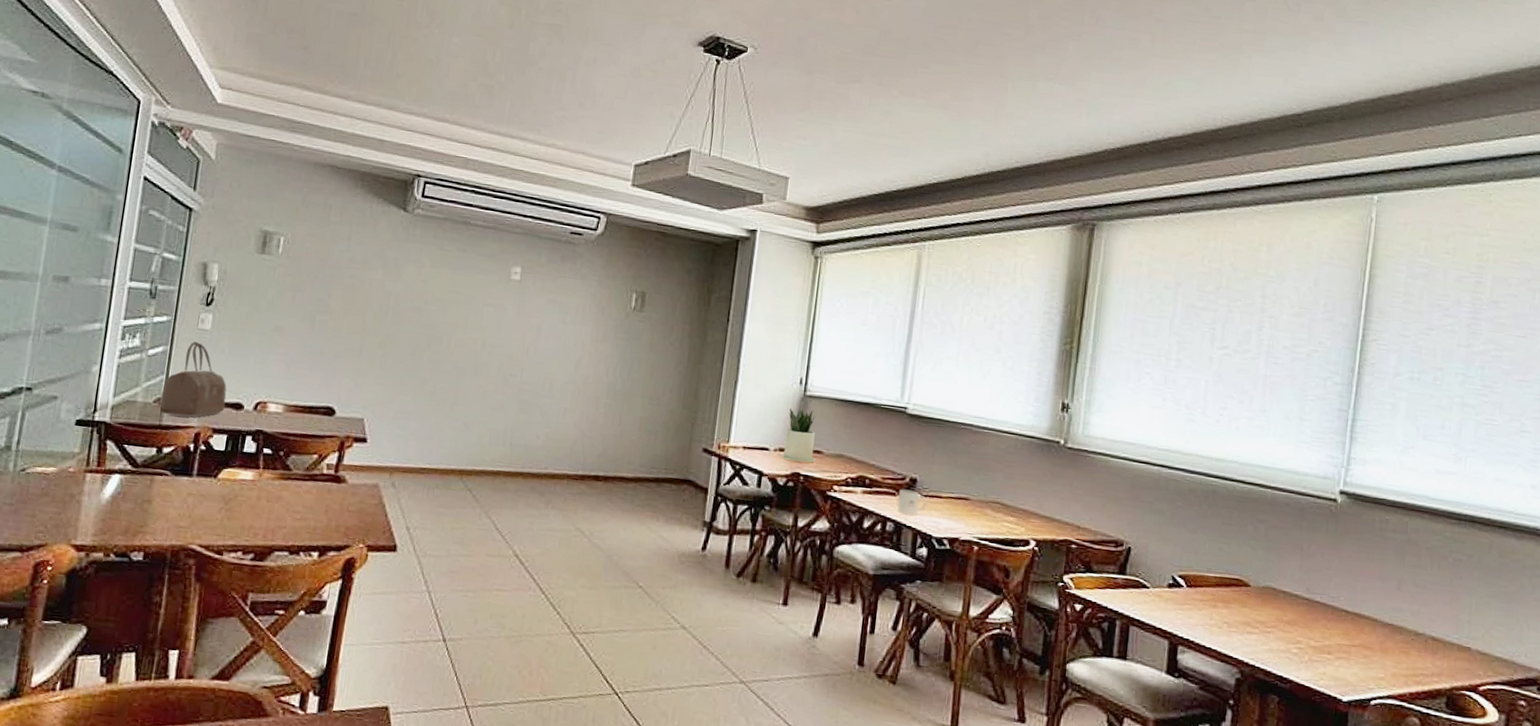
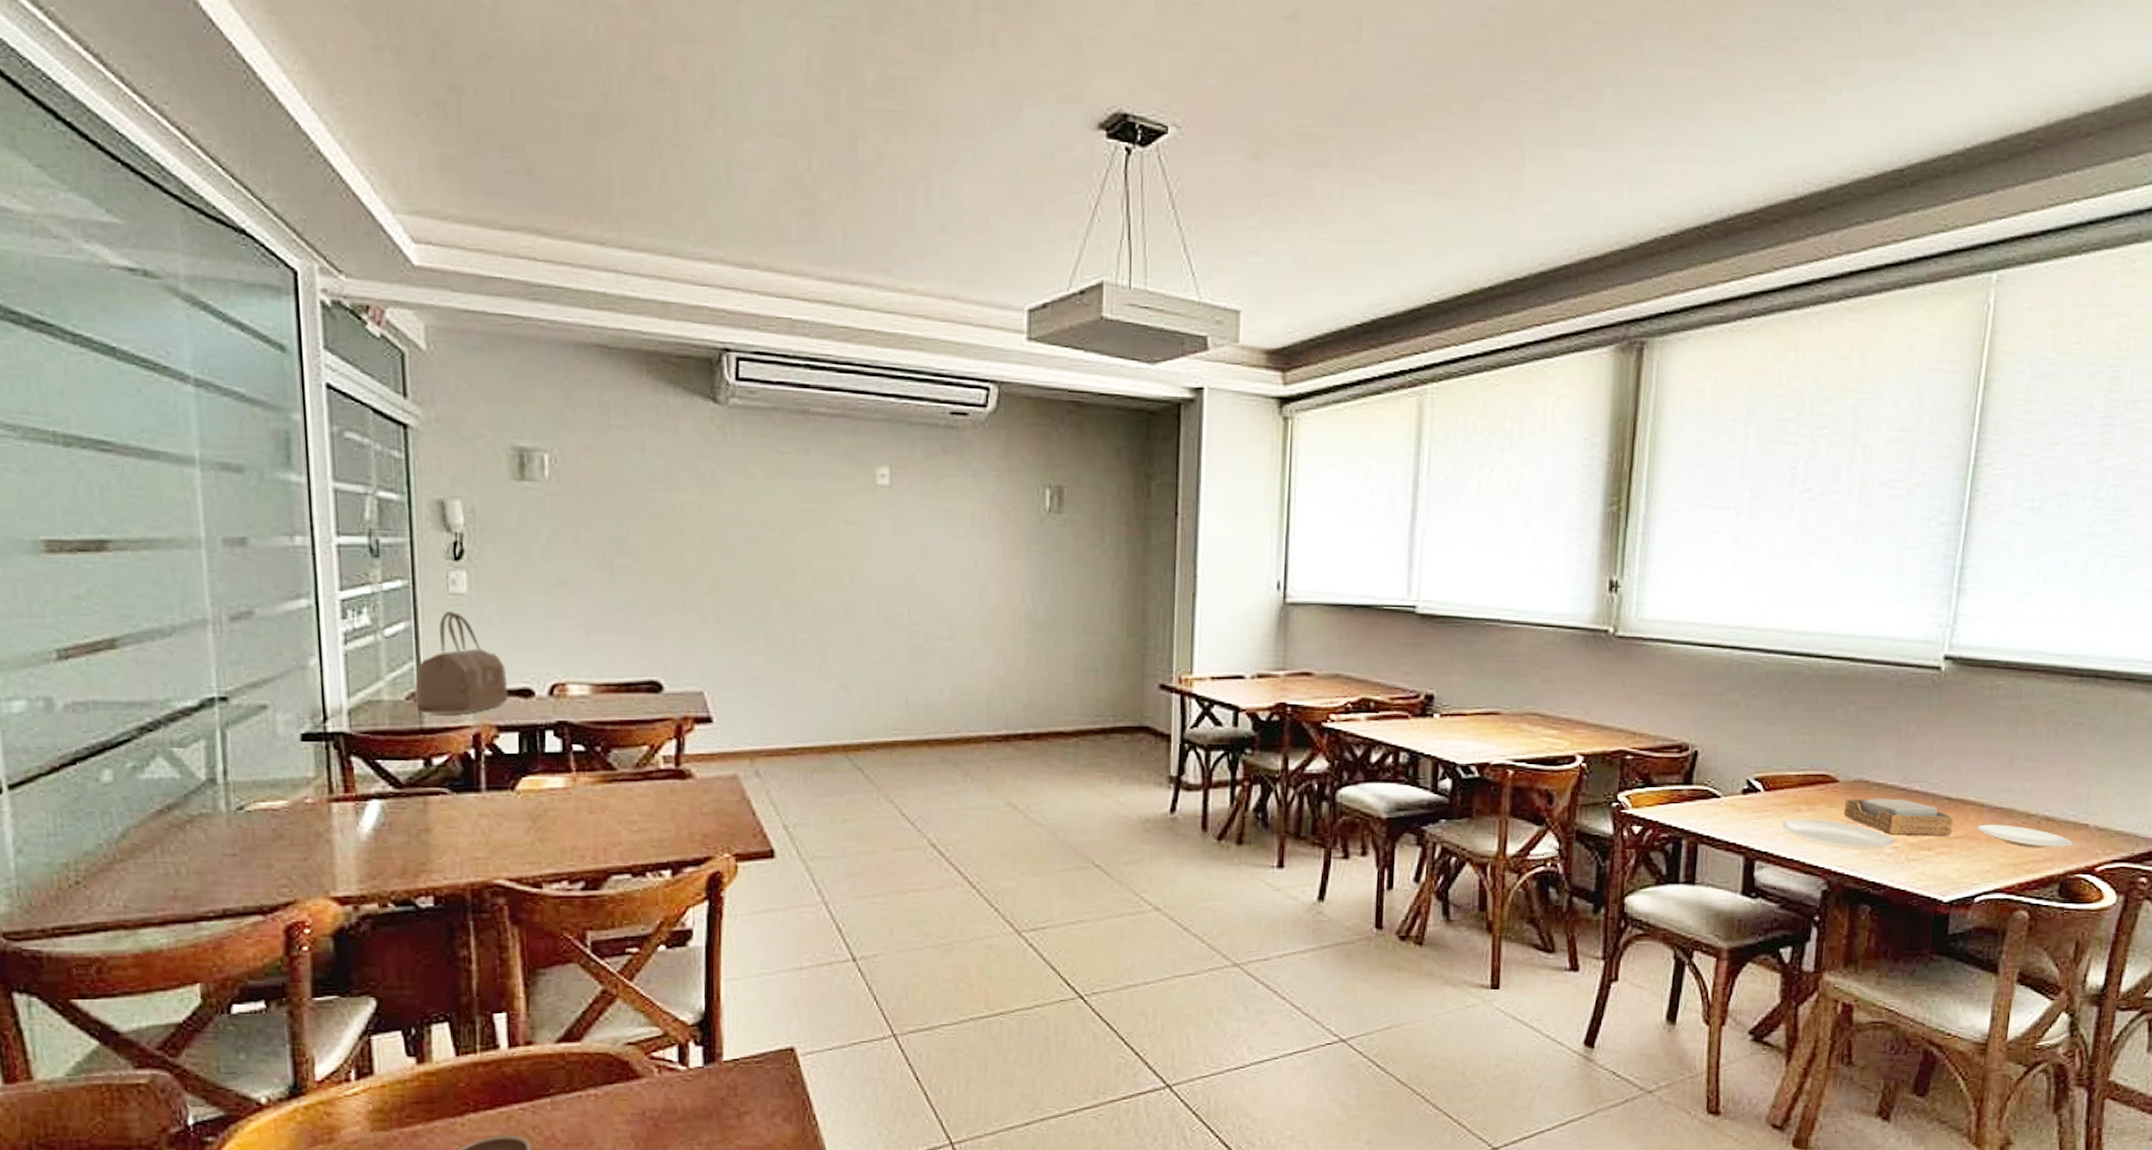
planter: present [780,408,816,464] -> none [1259,620,1305,691]
mug: present [897,489,927,517] -> none [1411,709,1448,742]
plate: none [1202,613,1299,650] -> present [1783,819,1894,852]
napkin holder: none [1254,601,1351,644] -> present [1843,798,1954,837]
plate: none [1372,637,1457,667] -> present [1977,824,2073,848]

